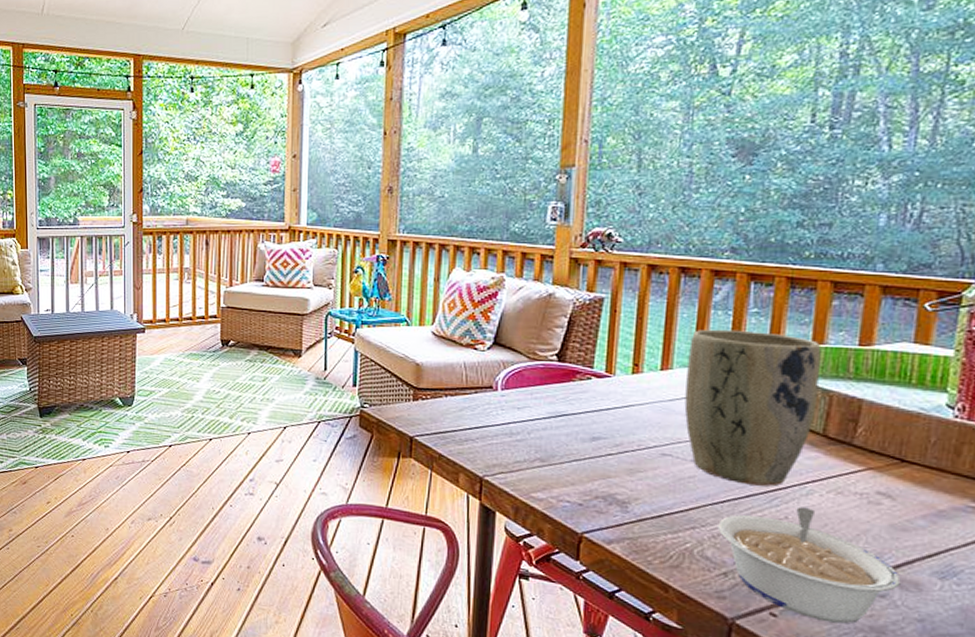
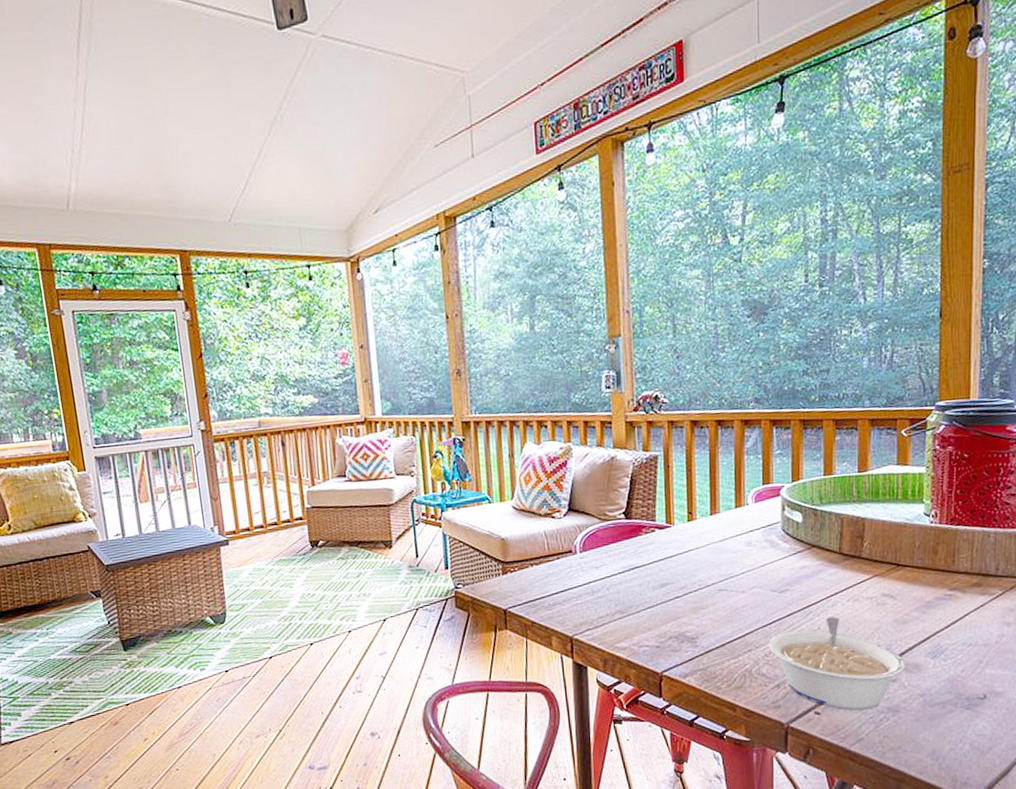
plant pot: present [684,329,822,487] -> none [731,470,832,606]

